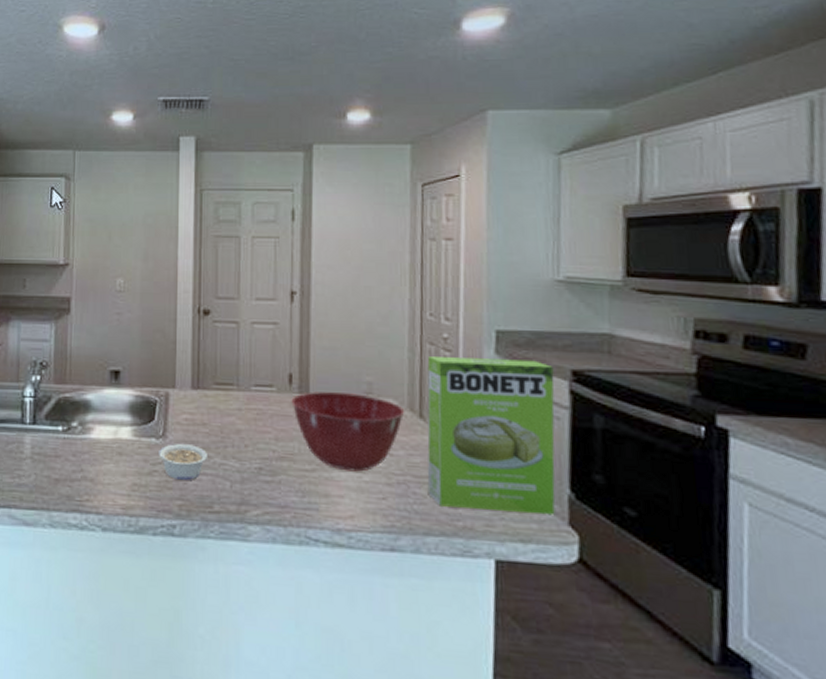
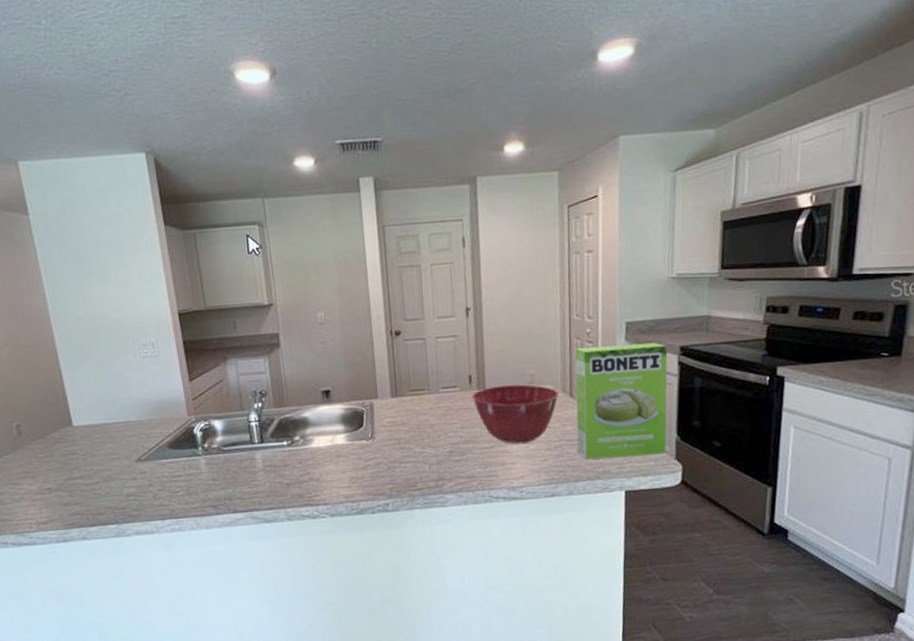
legume: present [159,444,209,481] -> none [369,441,410,470]

